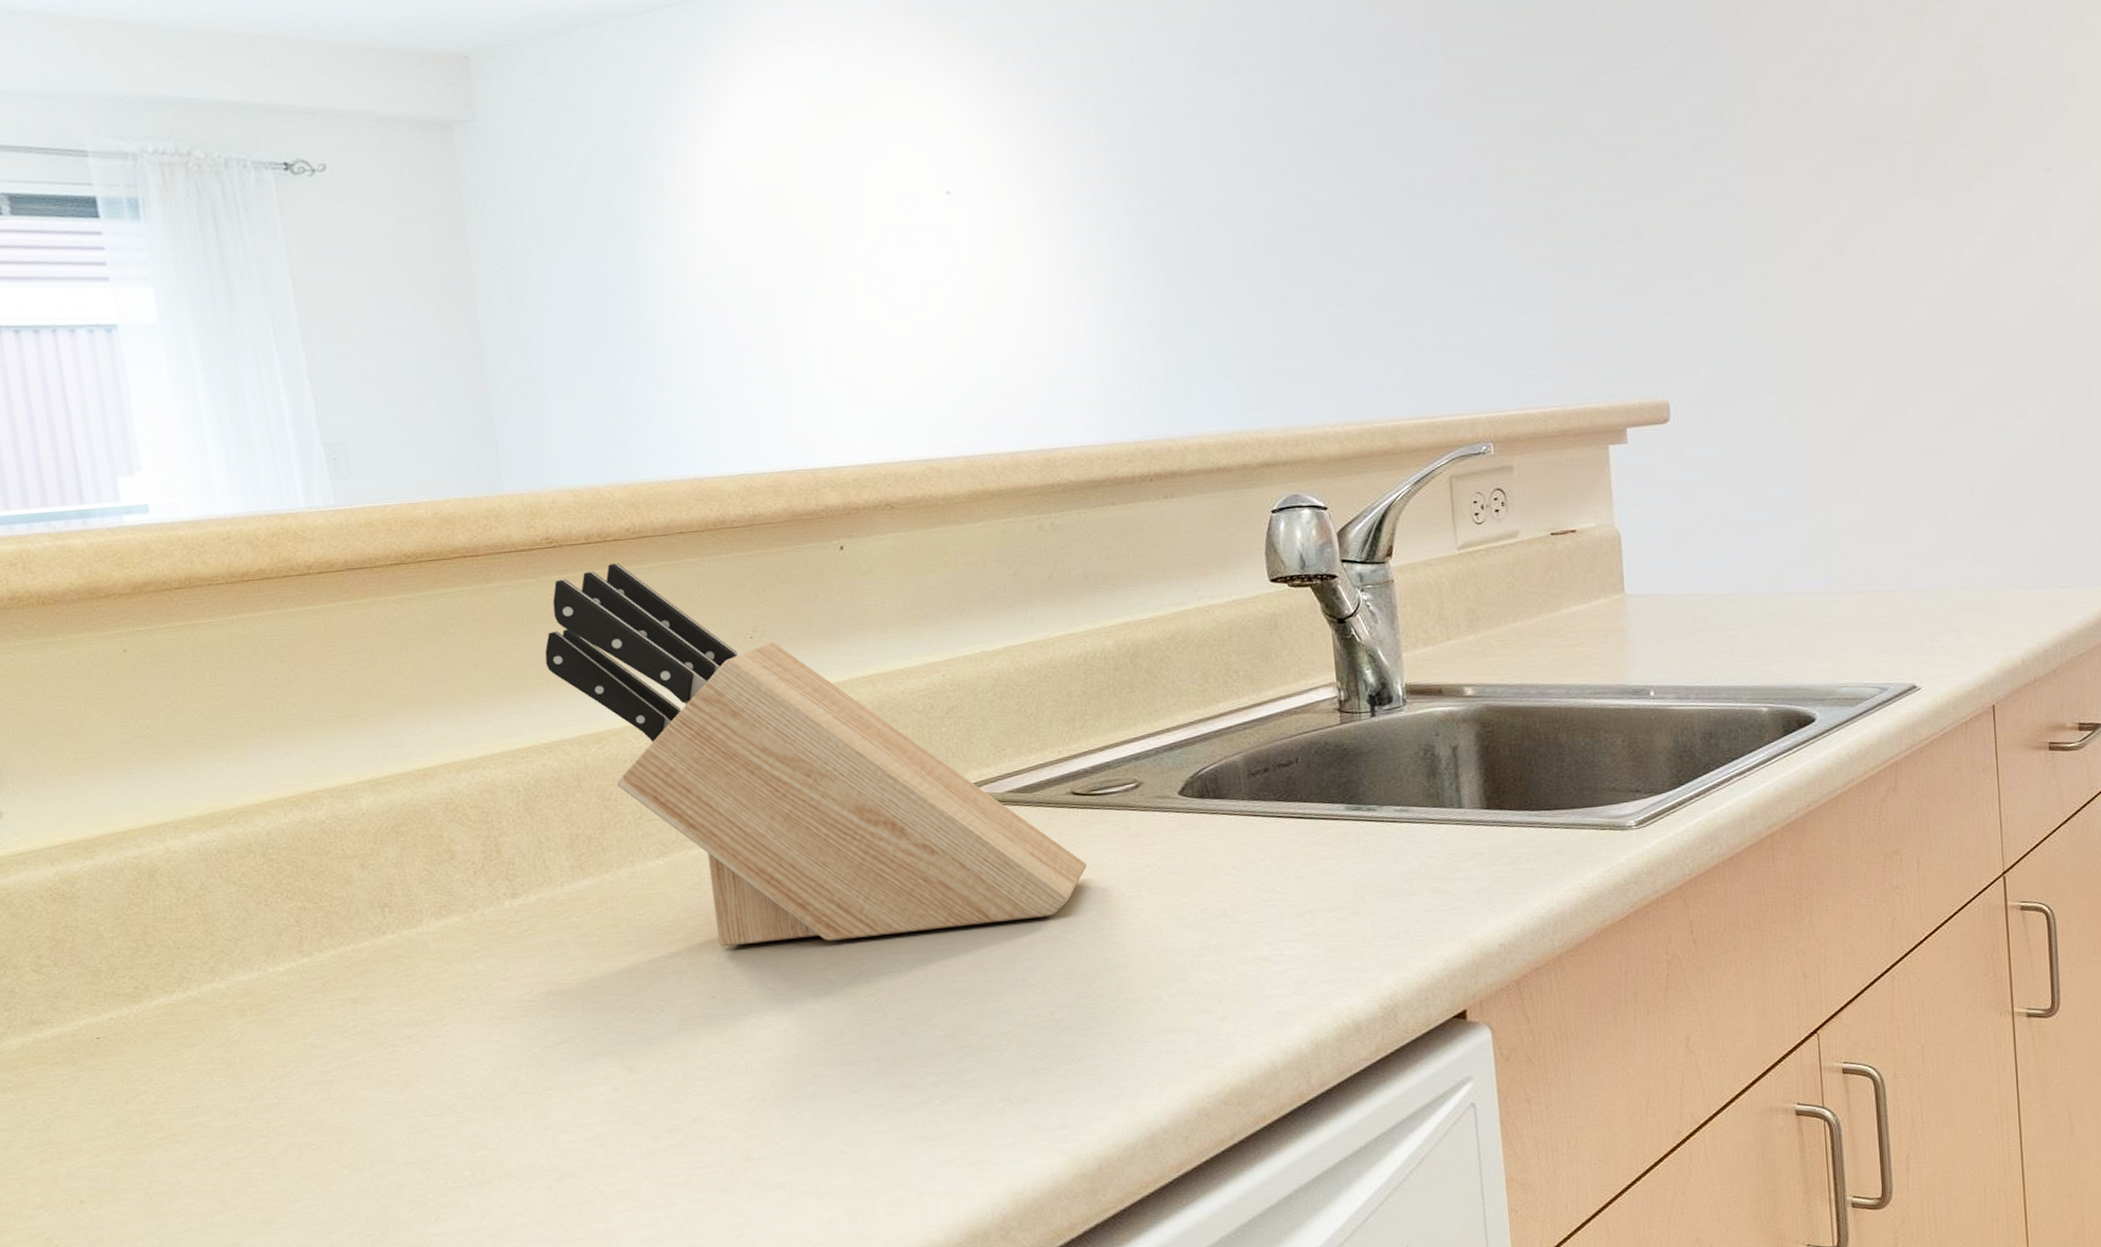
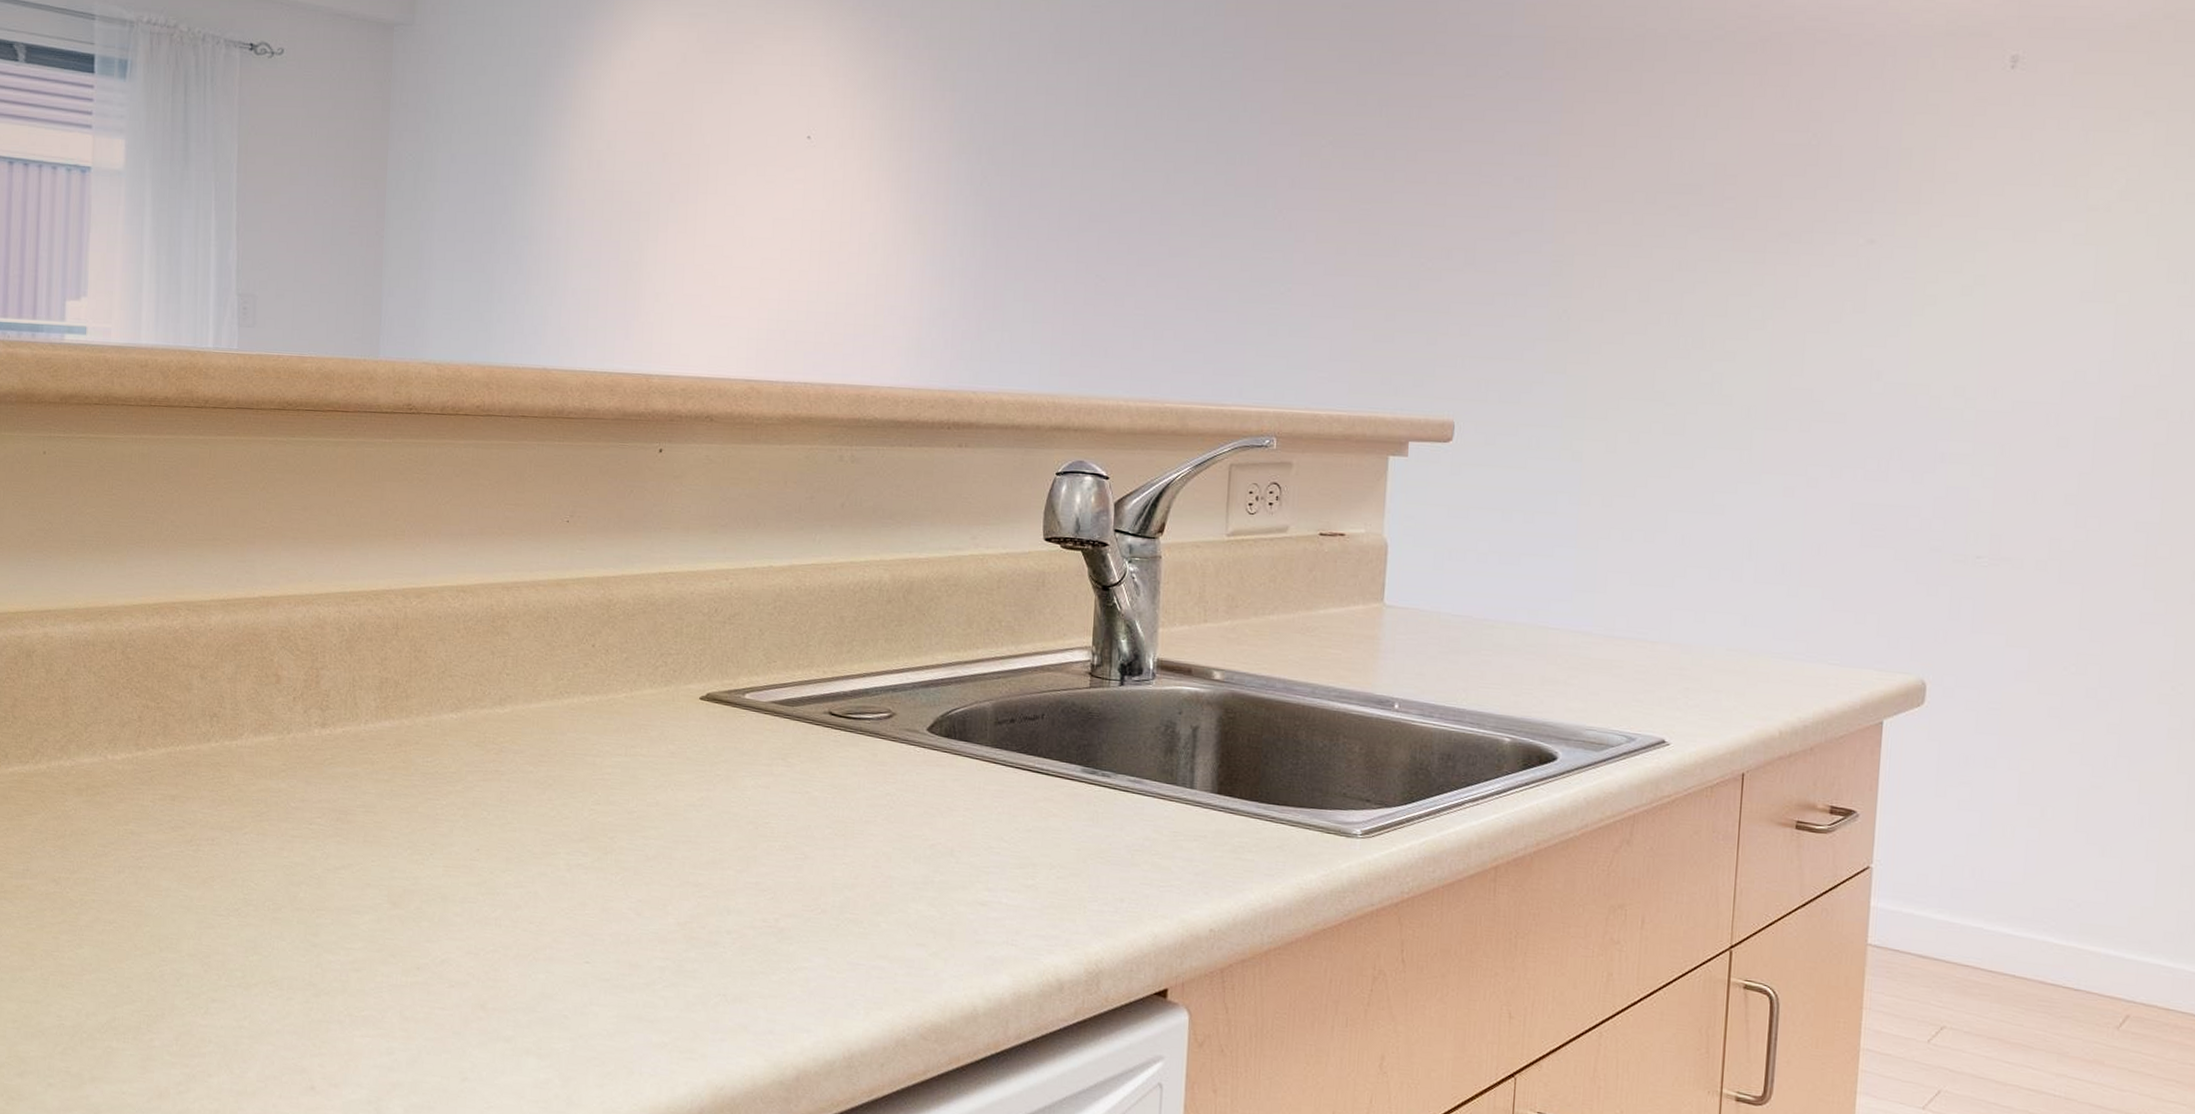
knife block: present [545,563,1087,947] -> none [387,435,832,828]

